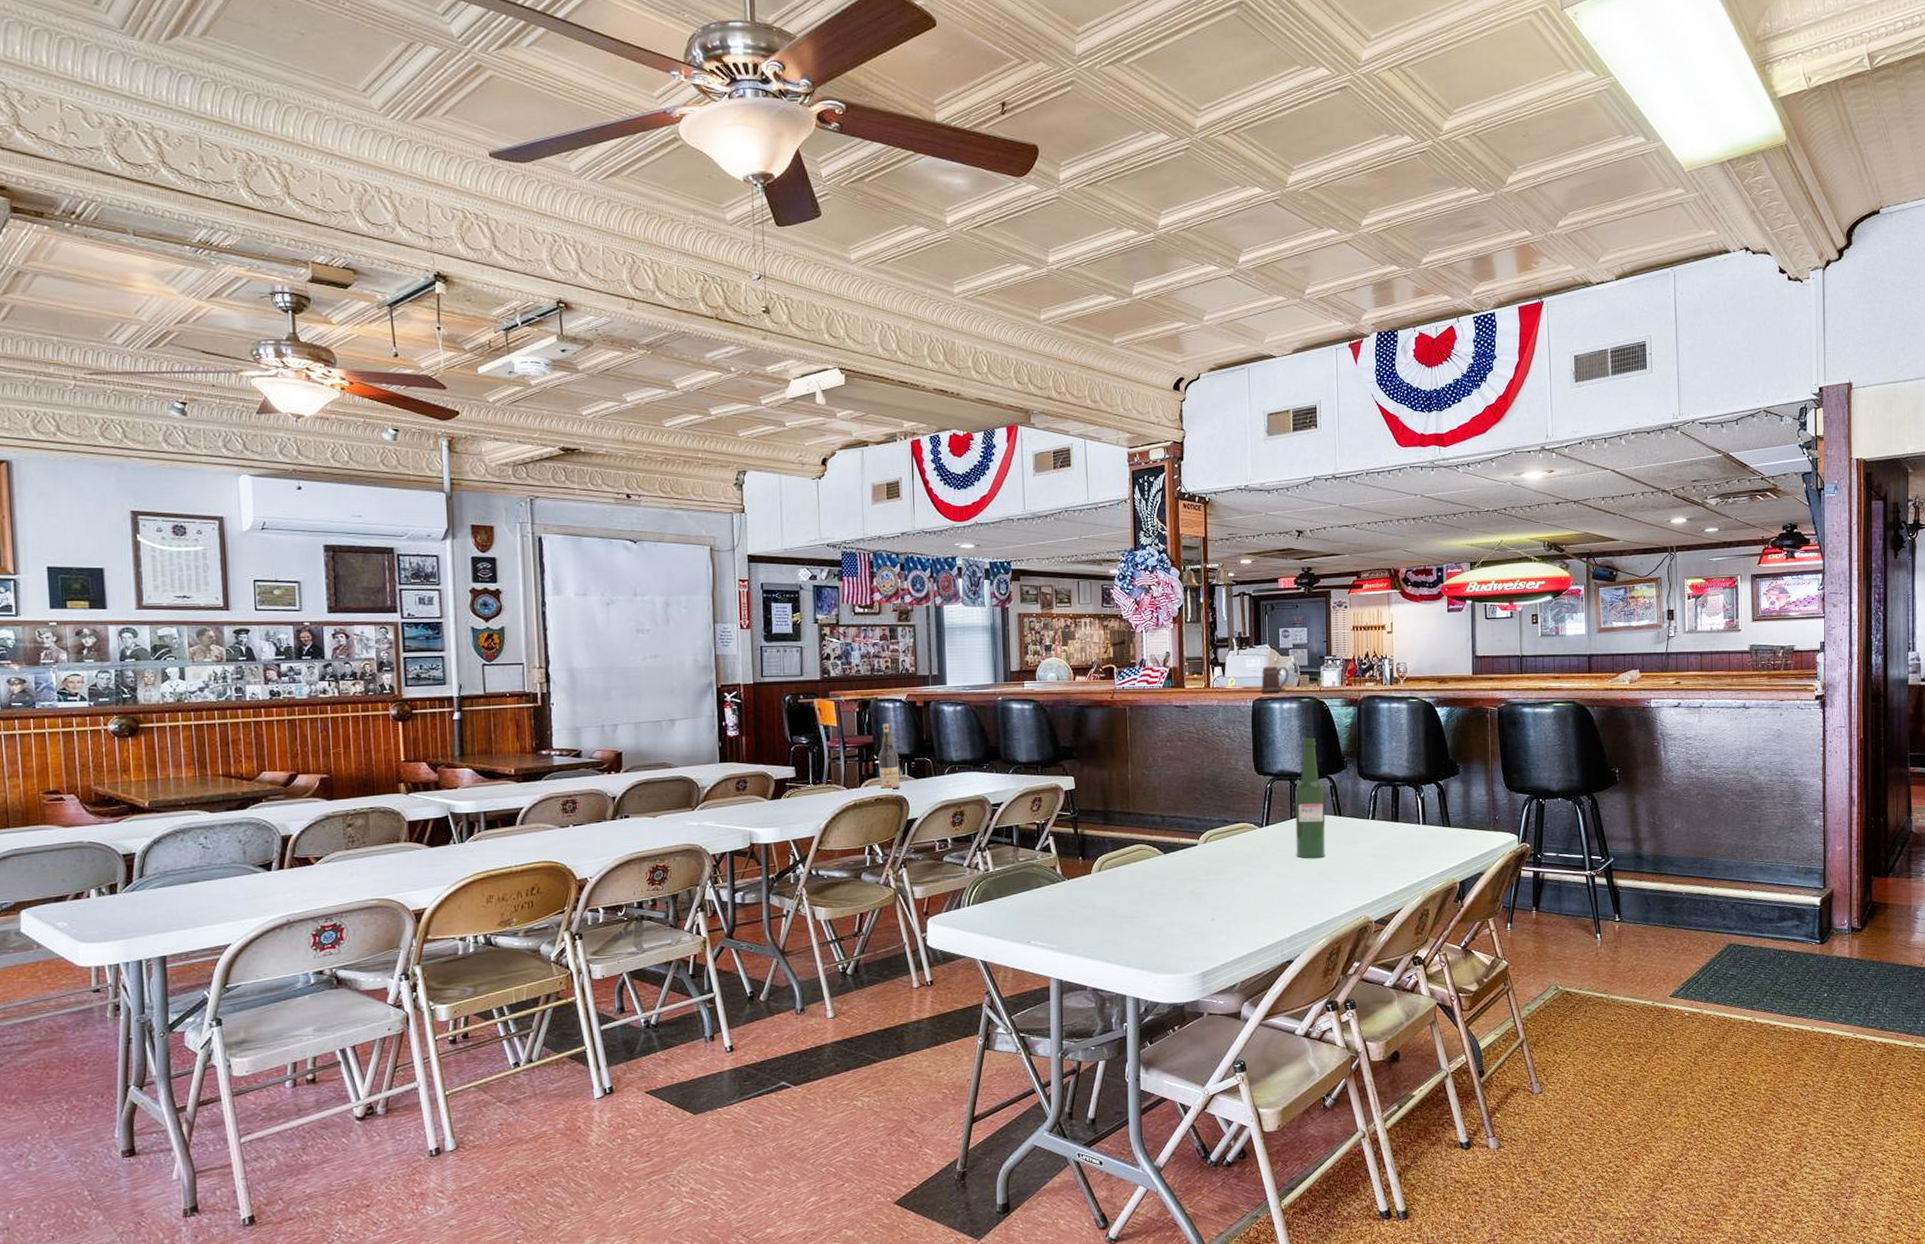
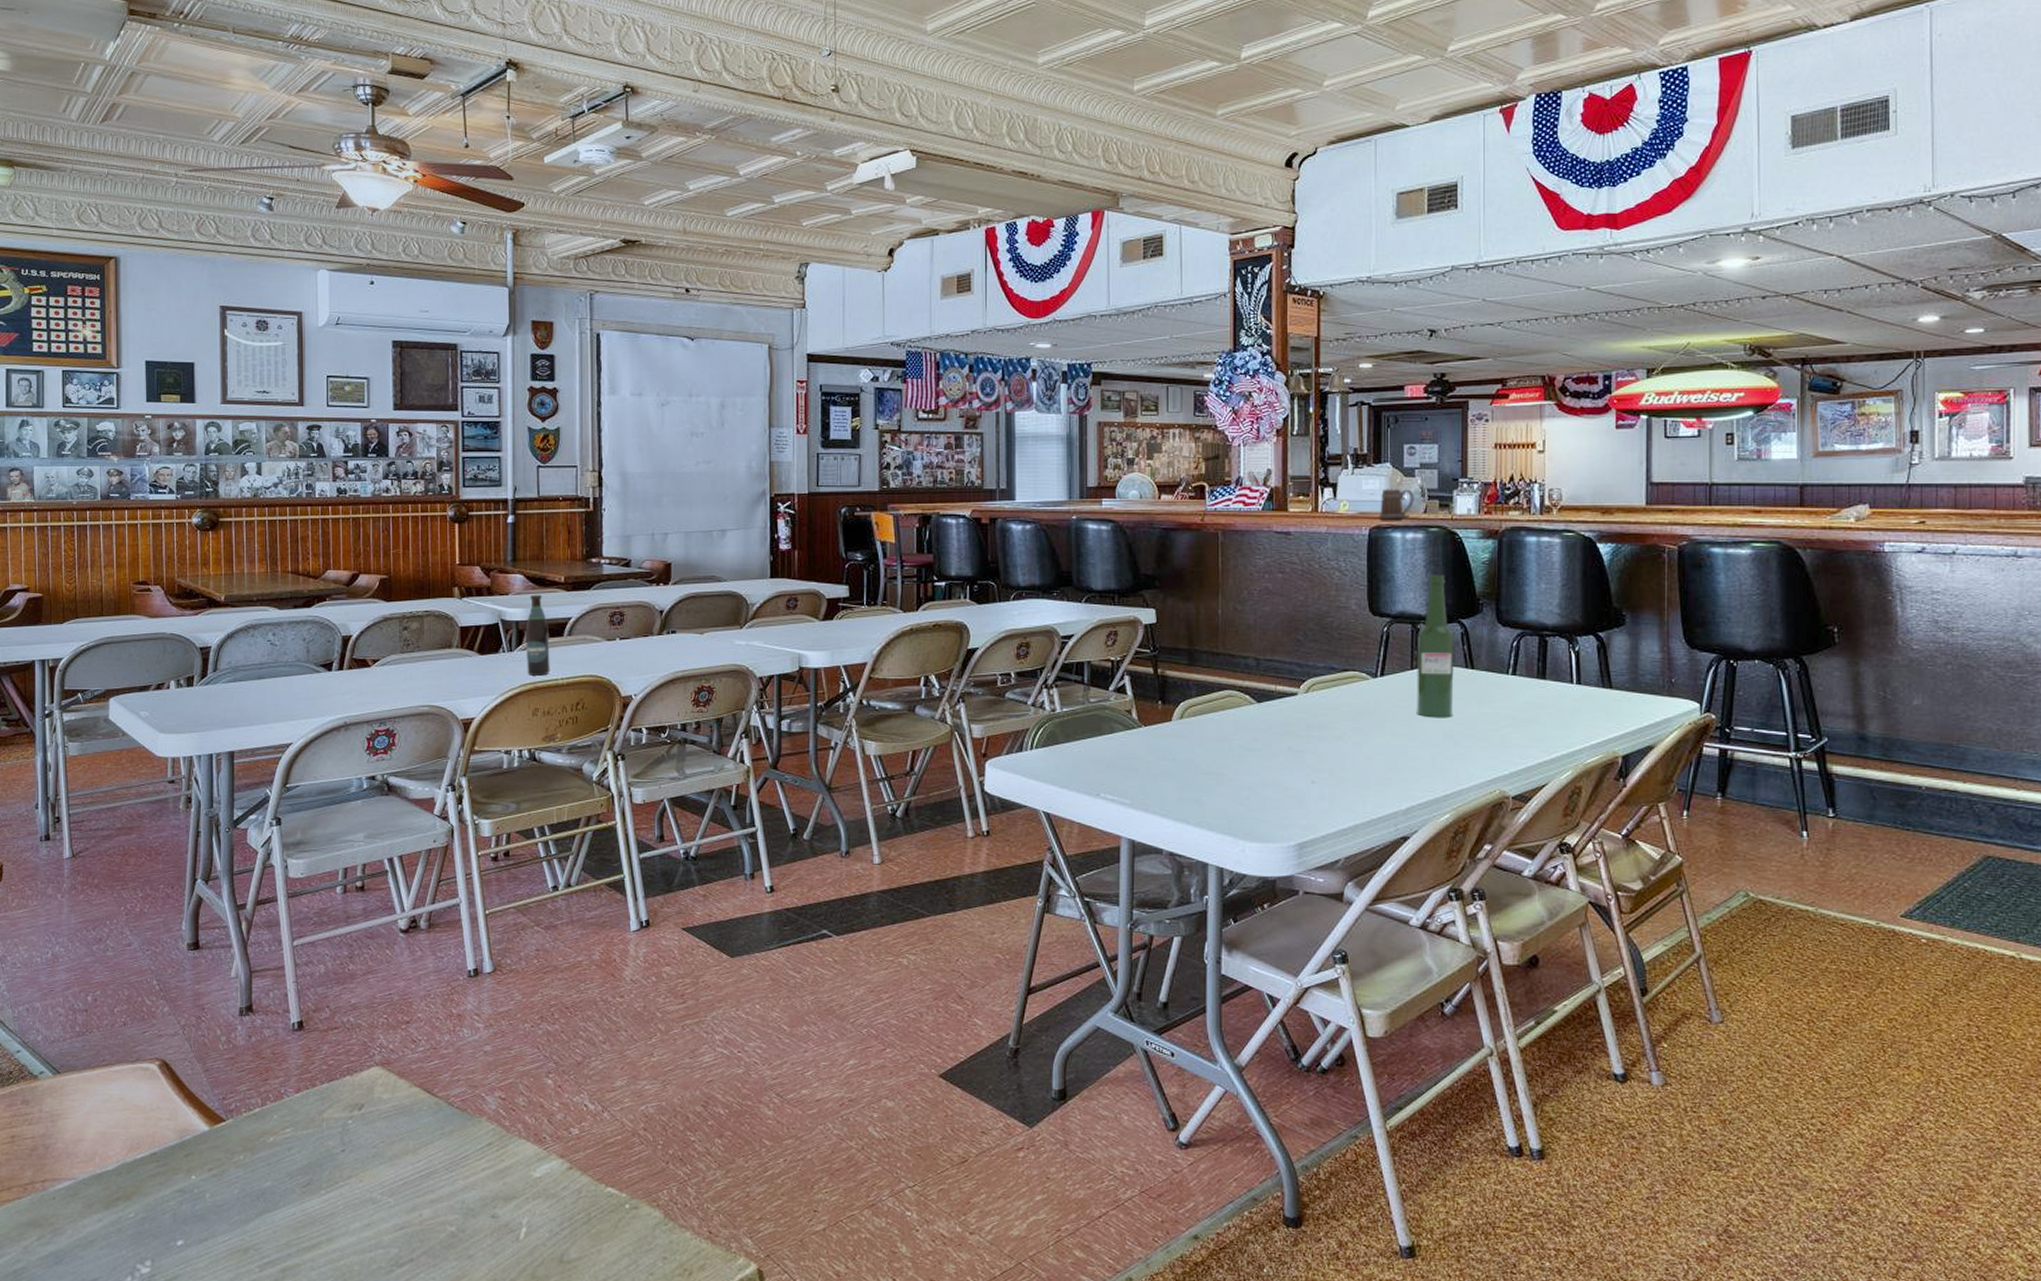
bottle: none [476,786,503,865] -> present [525,594,550,676]
wine bottle: present [878,724,900,792] -> none [938,542,961,618]

